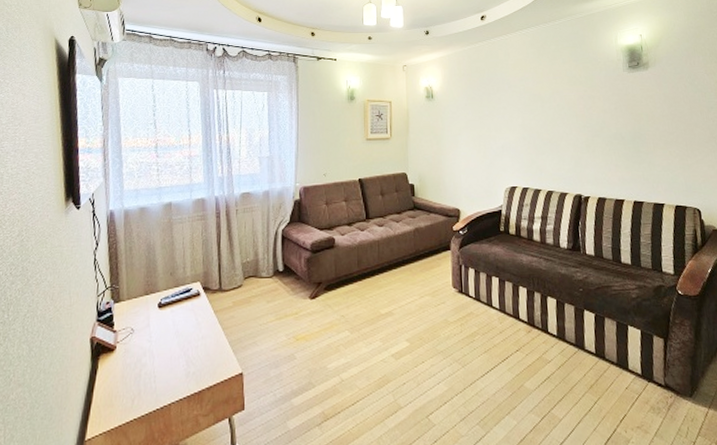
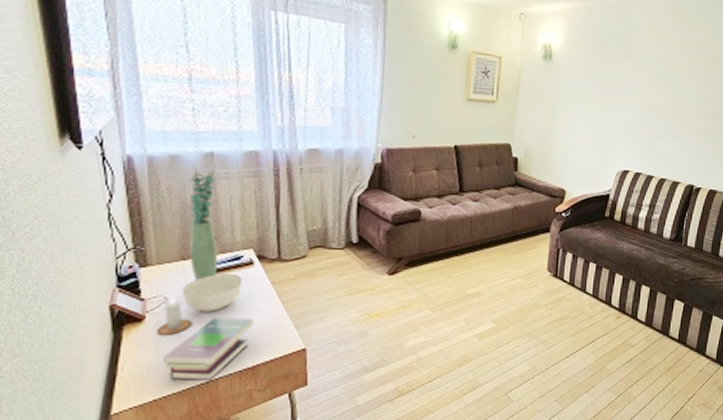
candle: none [124,325,152,363] -> present [156,294,193,335]
books: none [127,345,200,406] -> present [162,318,254,380]
bowl: none [144,304,191,342] -> present [181,273,242,313]
vase: none [151,216,173,313] -> present [189,168,218,282]

